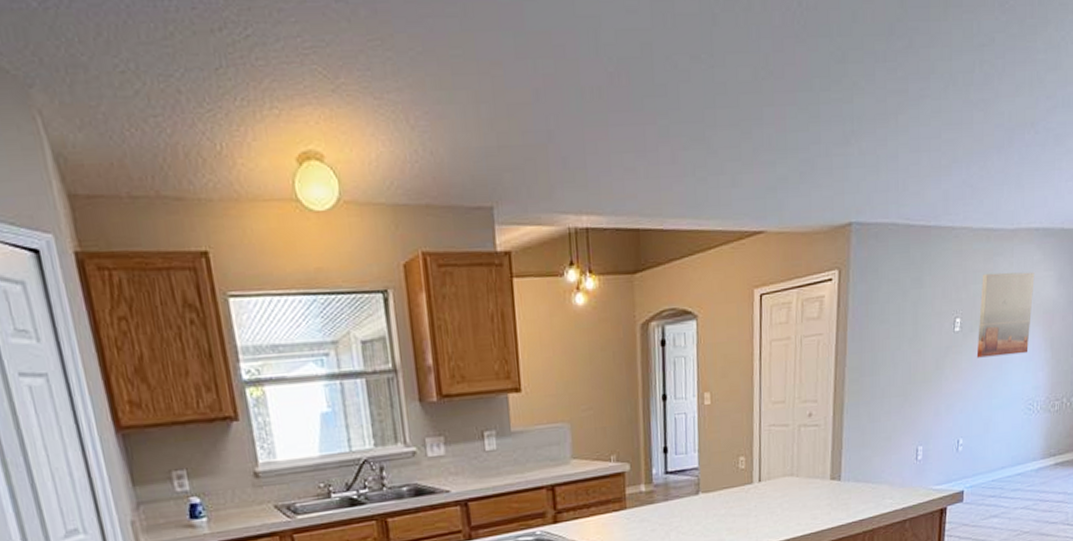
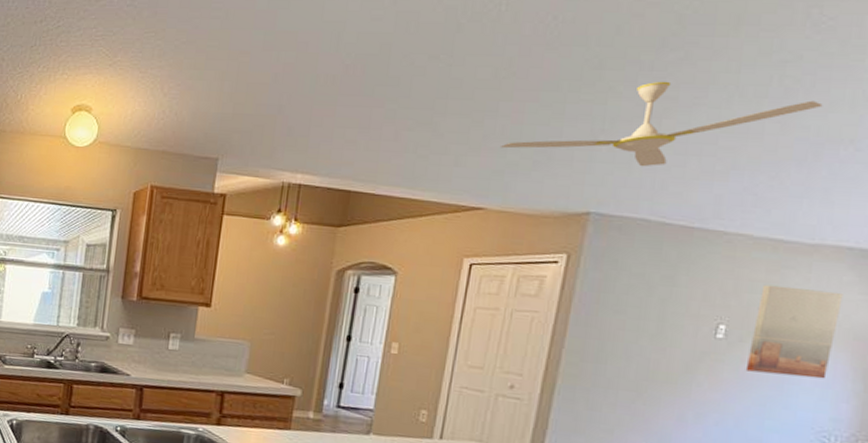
ceiling fan: none [770,72,1012,169] -> present [501,81,823,167]

